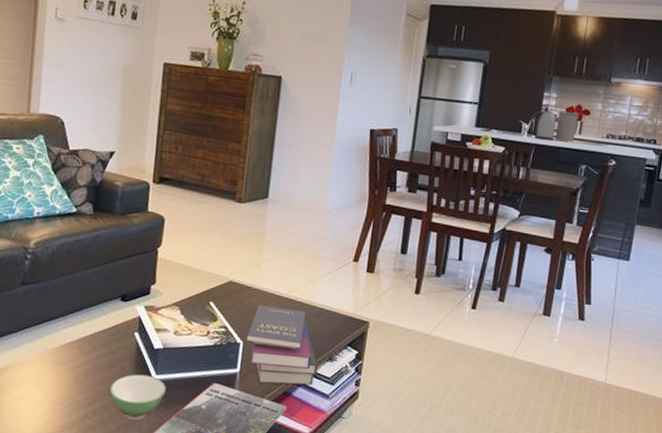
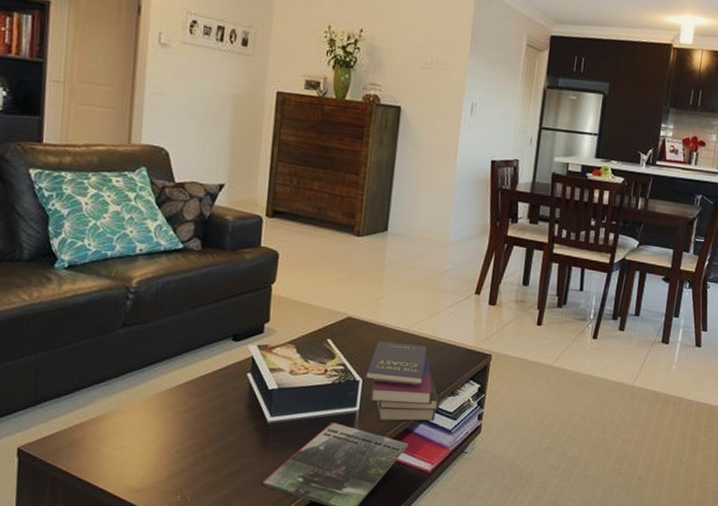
bowl: present [109,374,166,421] -> none [220,416,282,466]
kettle: present [529,110,557,140] -> none [647,141,674,171]
canister: present [555,111,579,143] -> none [672,142,695,173]

